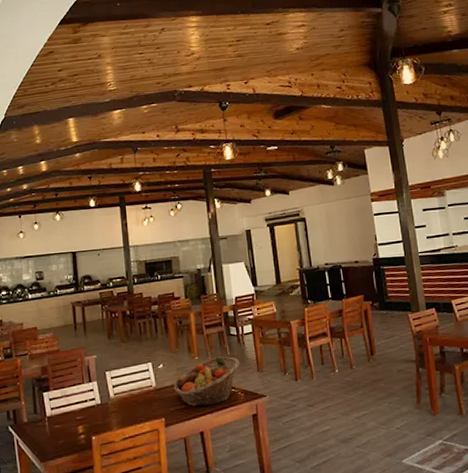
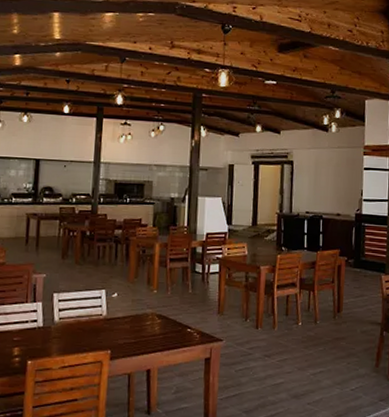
fruit basket: present [173,356,240,407] -> none [125,293,201,344]

